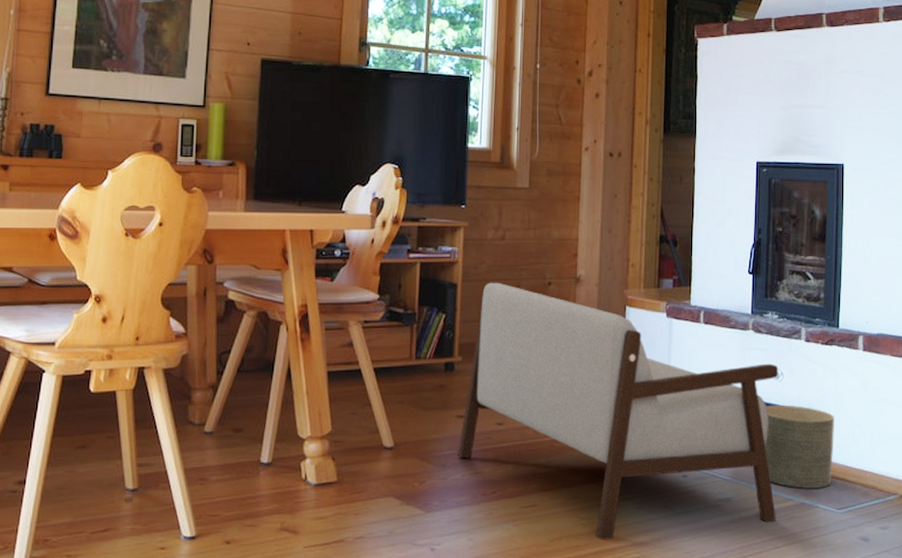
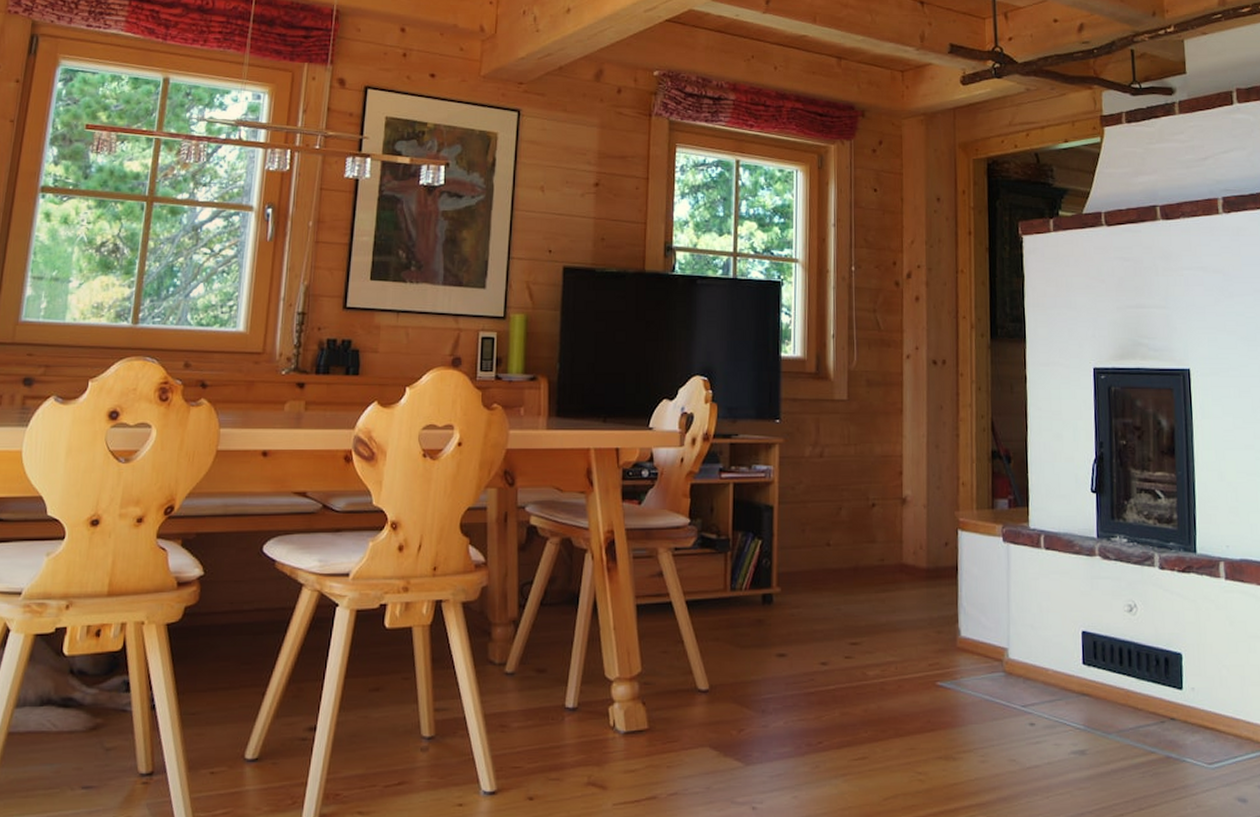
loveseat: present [458,282,779,540] -> none [779,504,1139,799]
planter: present [765,405,834,489] -> none [1119,641,1200,739]

